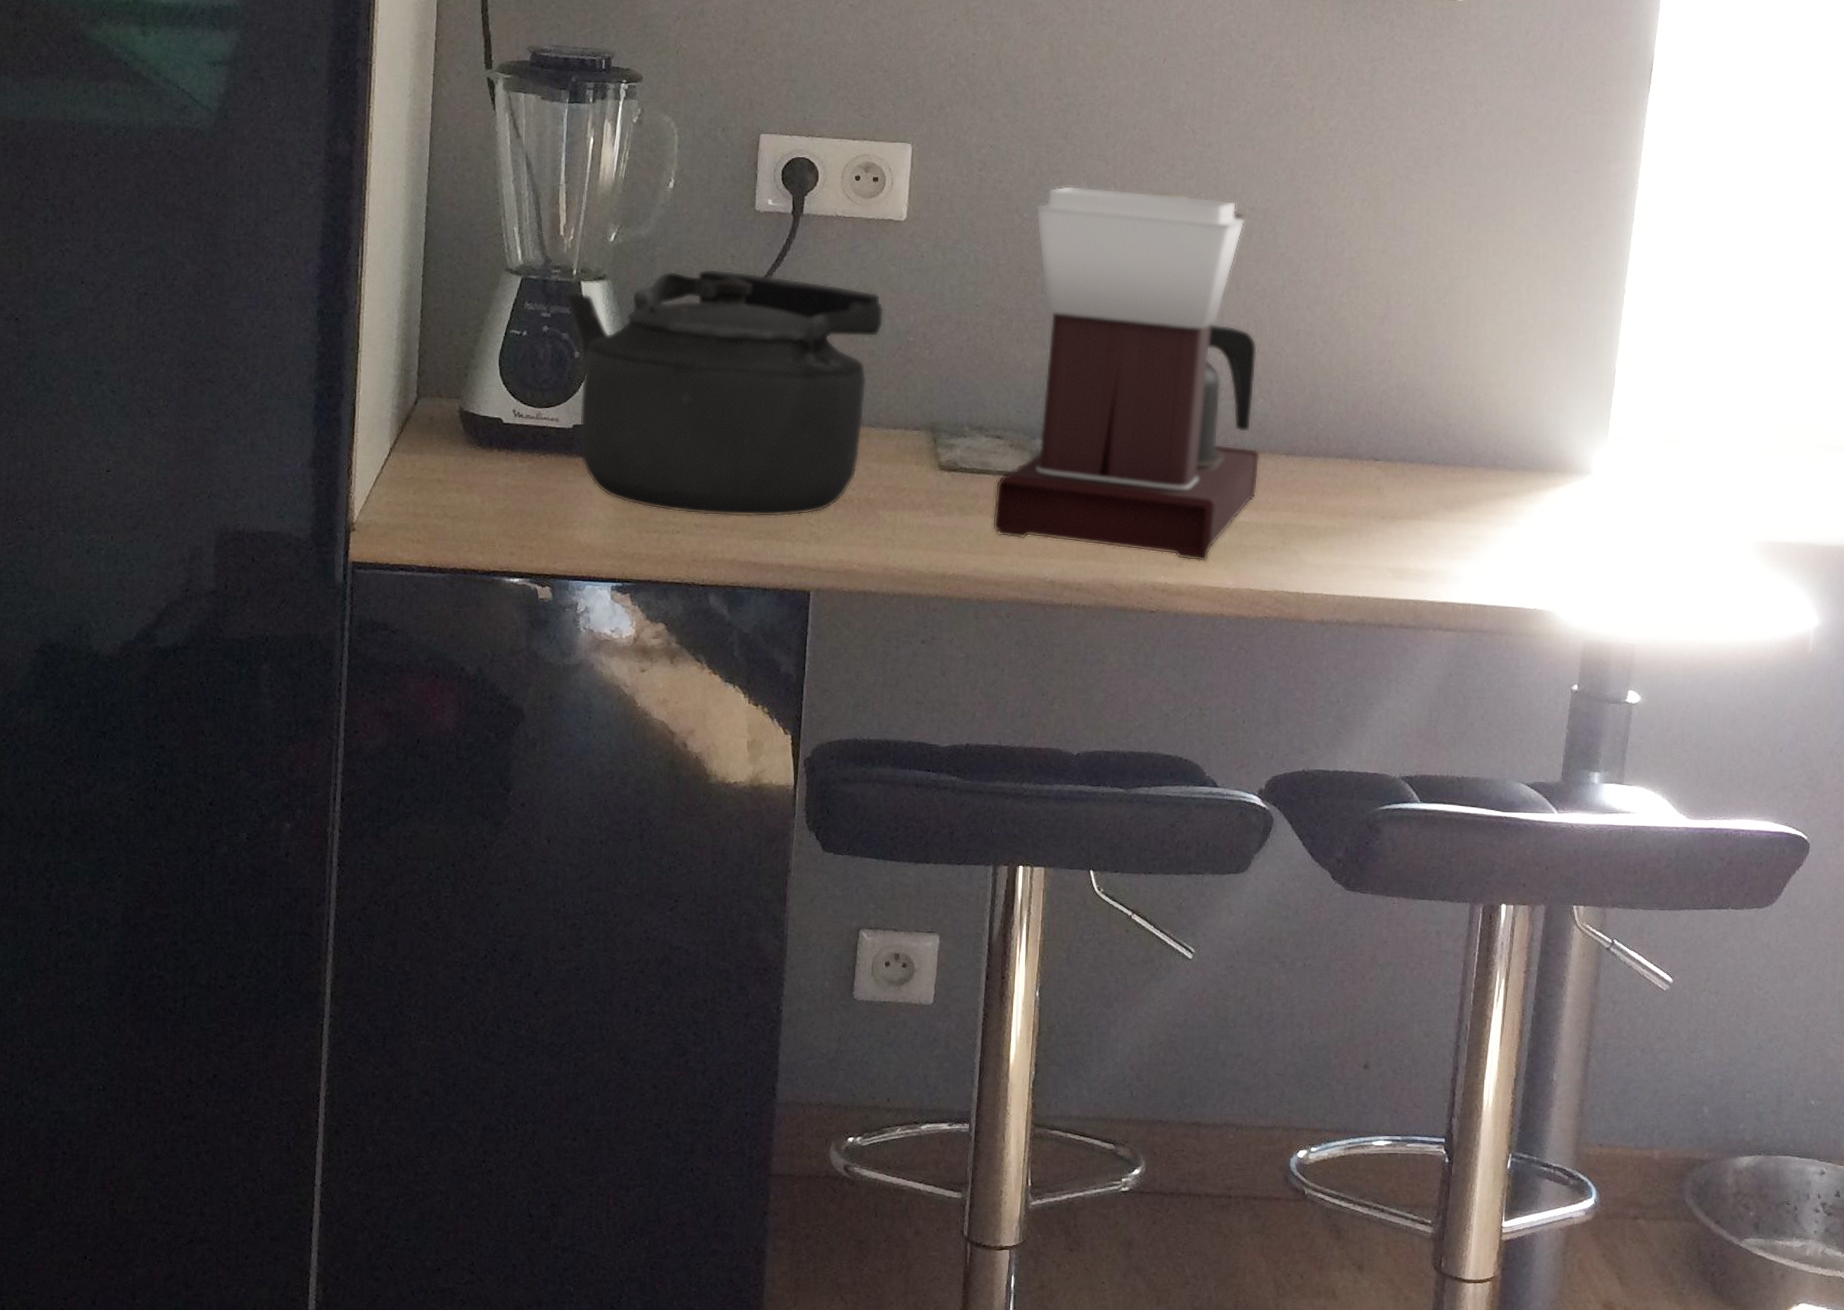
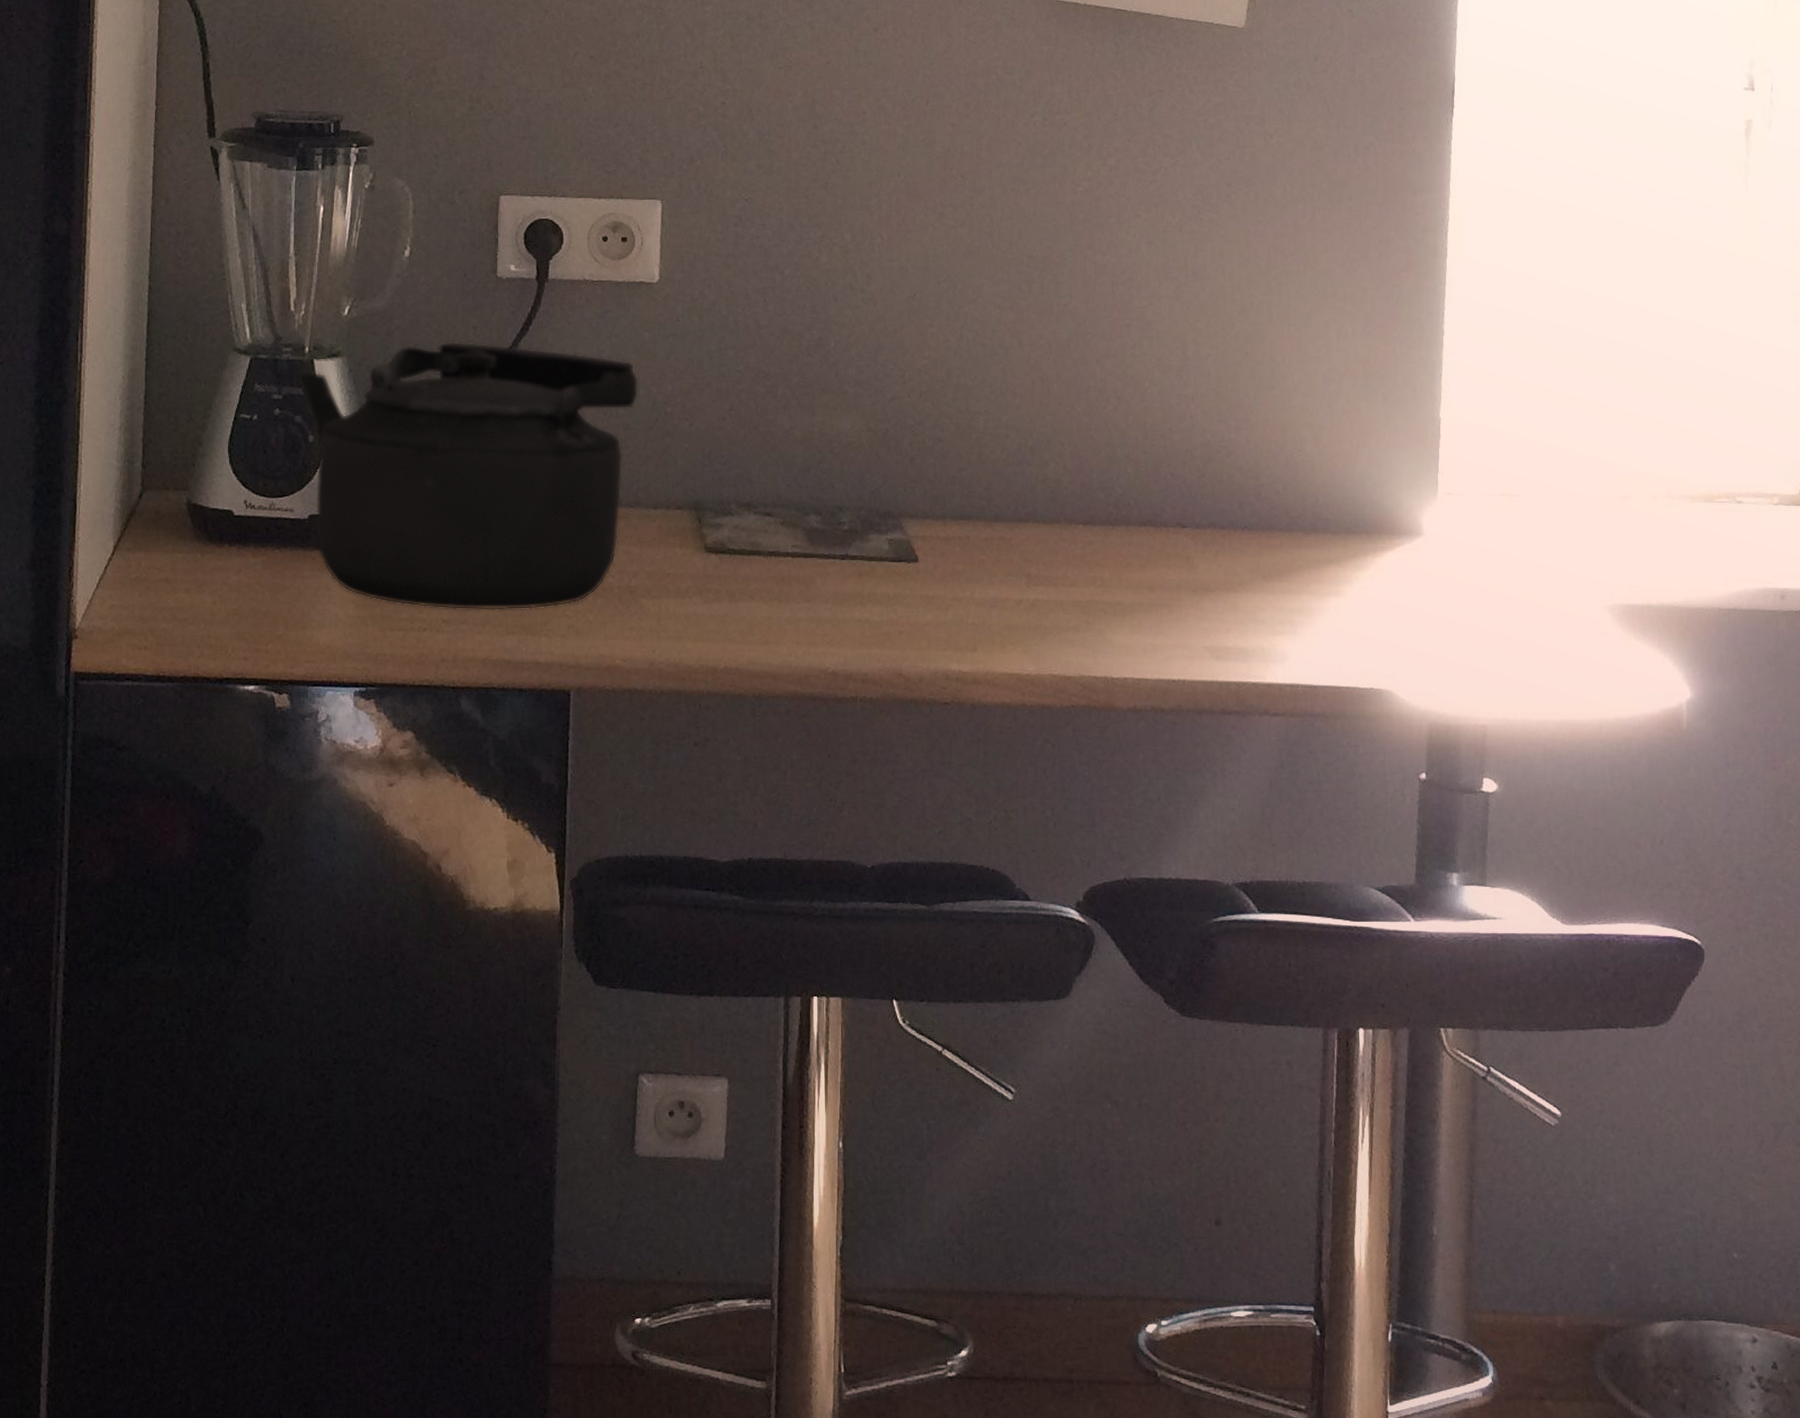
coffee maker: present [992,185,1260,563] -> none [765,239,1056,647]

